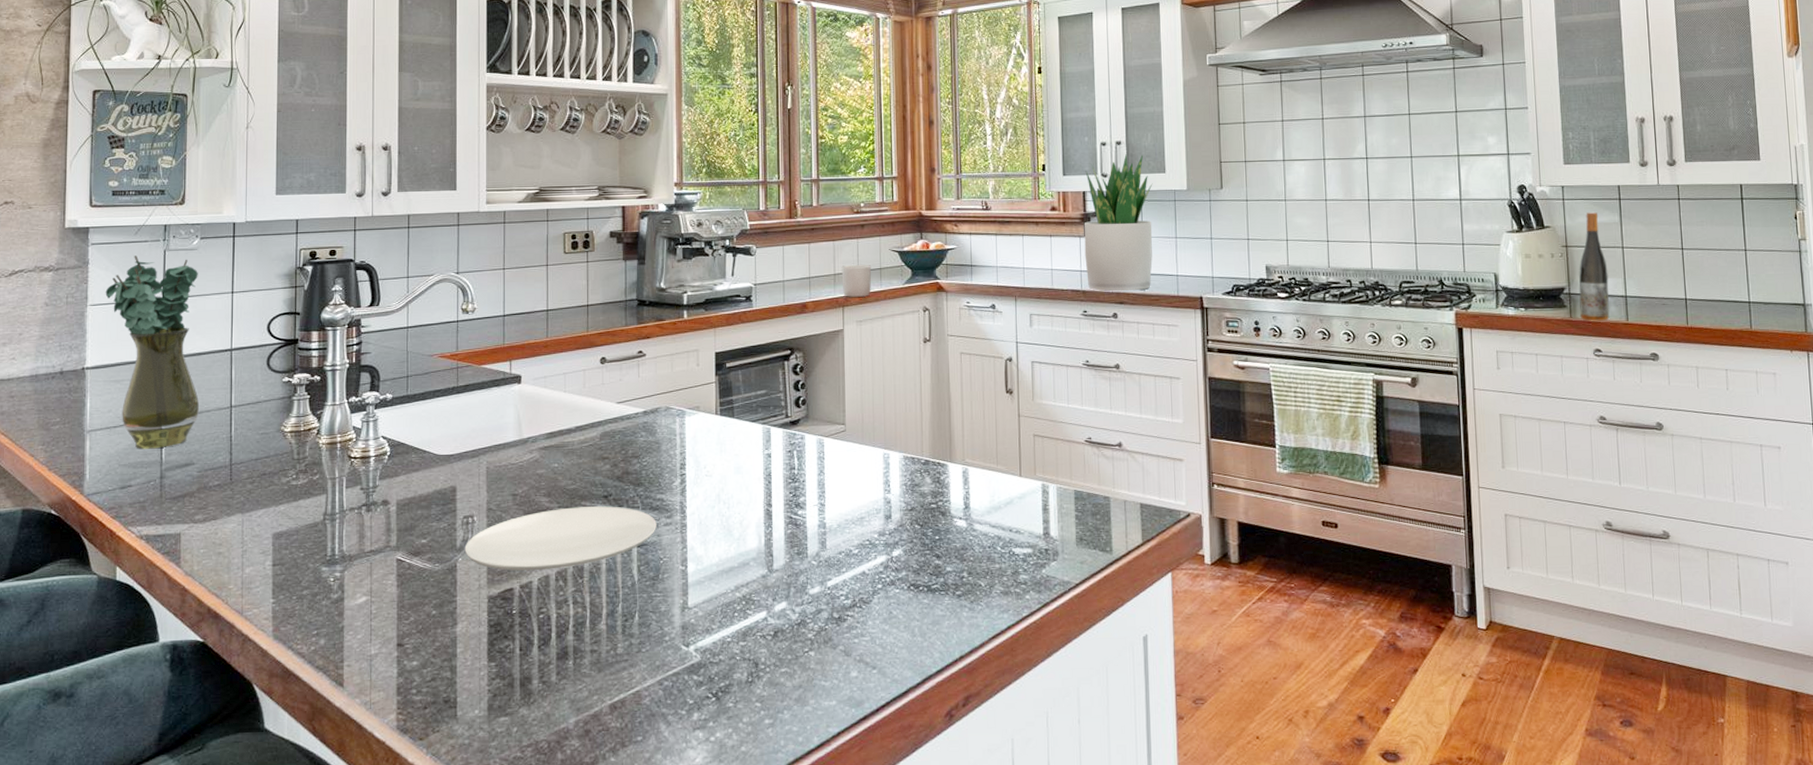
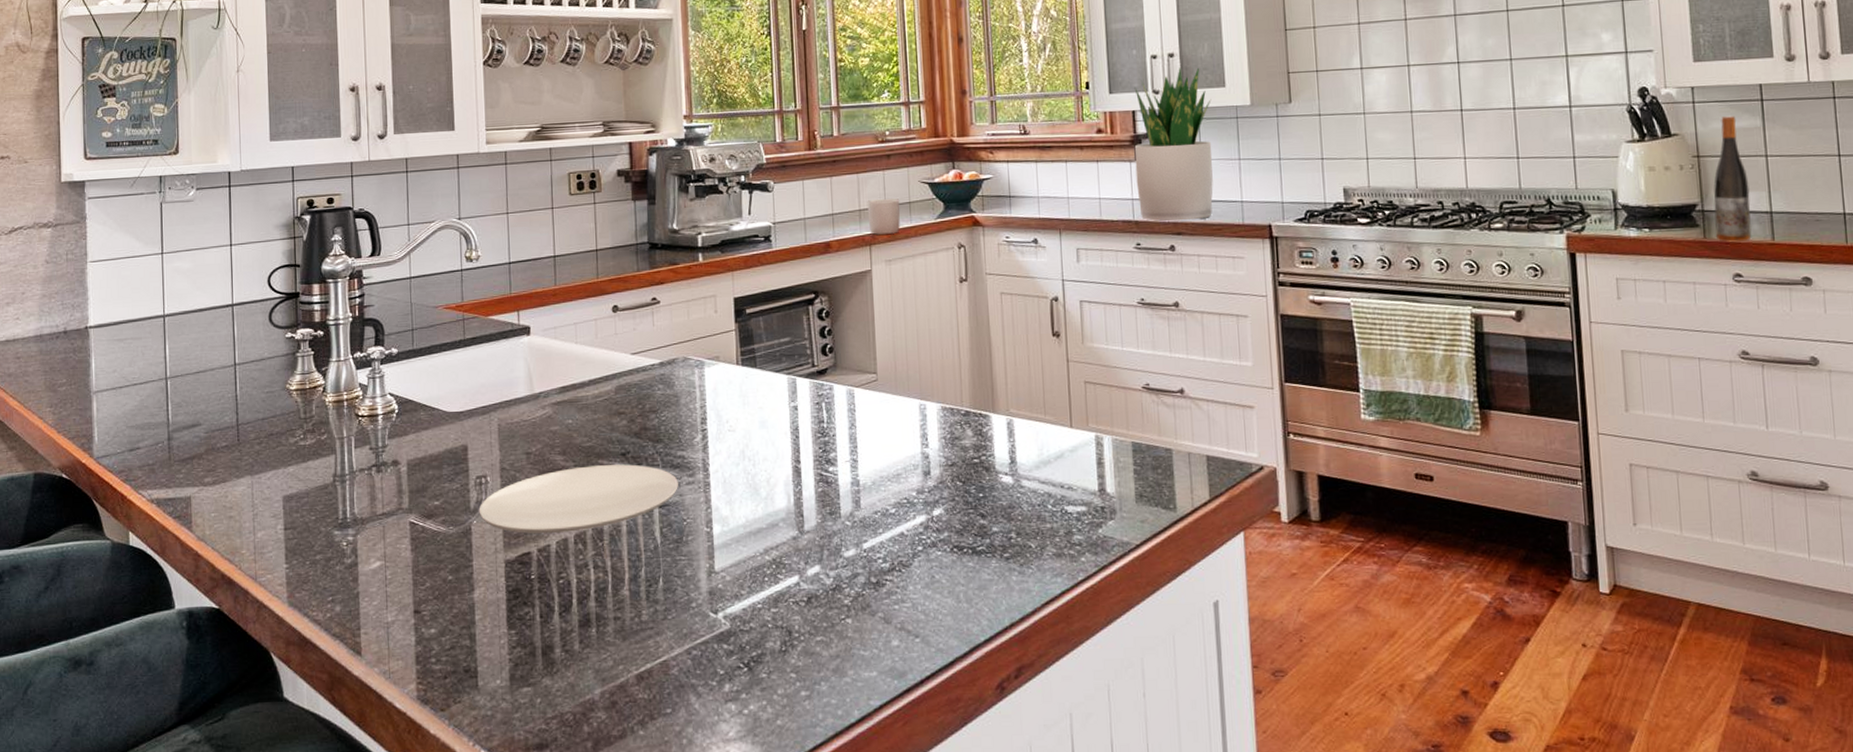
vase: present [105,255,199,449] -> none [104,209,203,410]

